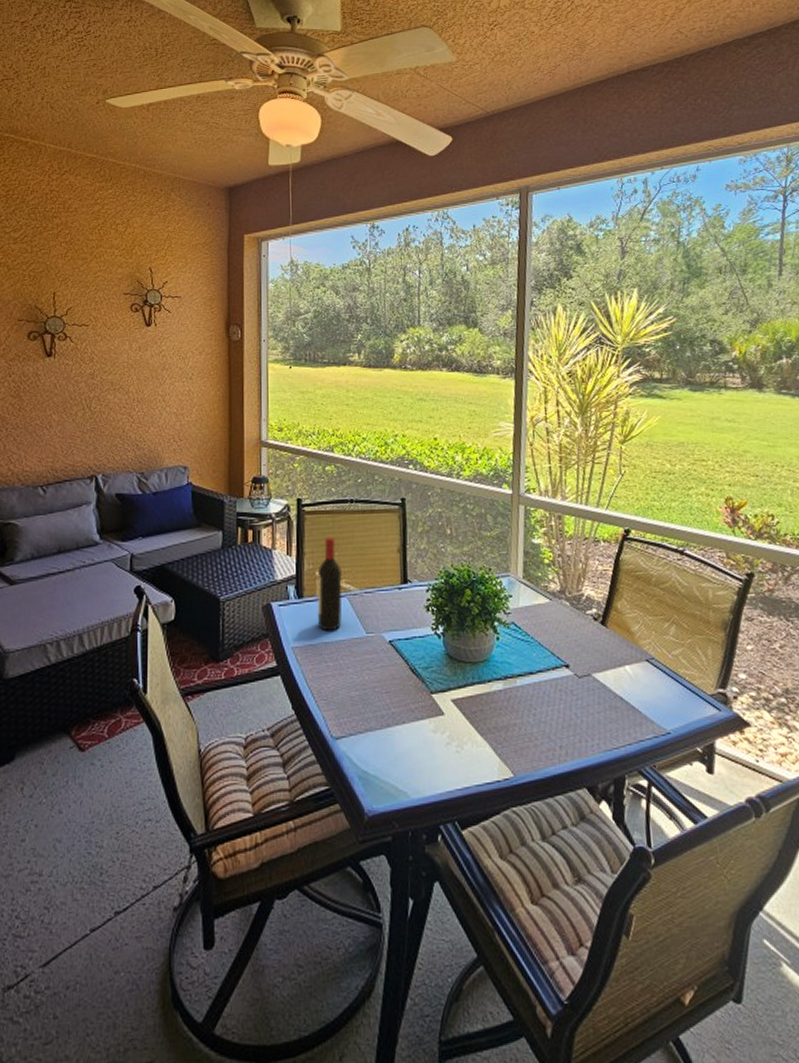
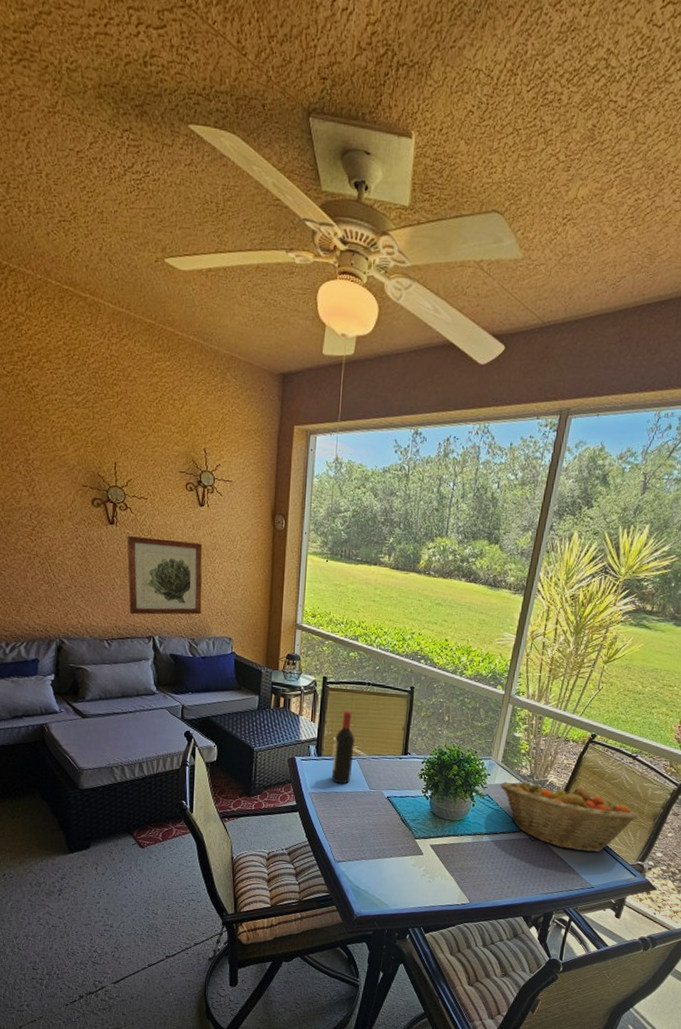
wall art: none [66,365,151,453] -> present [127,535,203,615]
fruit basket: none [526,595,705,685] -> present [500,781,639,853]

